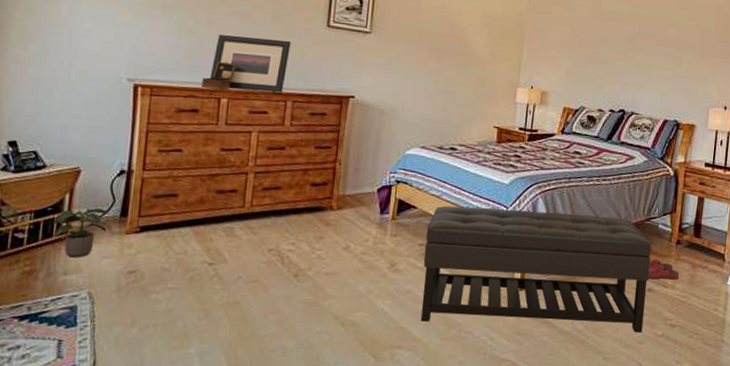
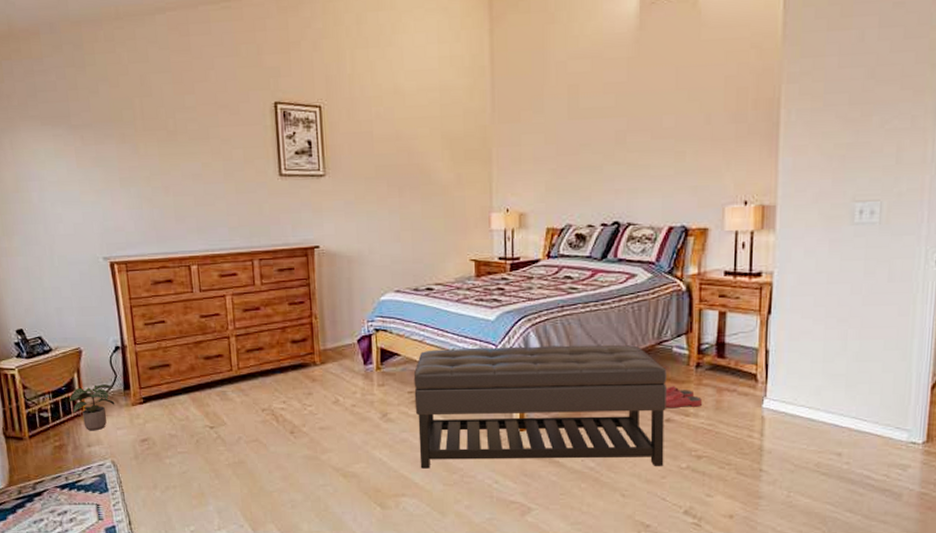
wooden box: present [201,61,237,91] -> none [170,228,200,258]
picture frame: present [209,35,291,93] -> none [176,196,248,254]

